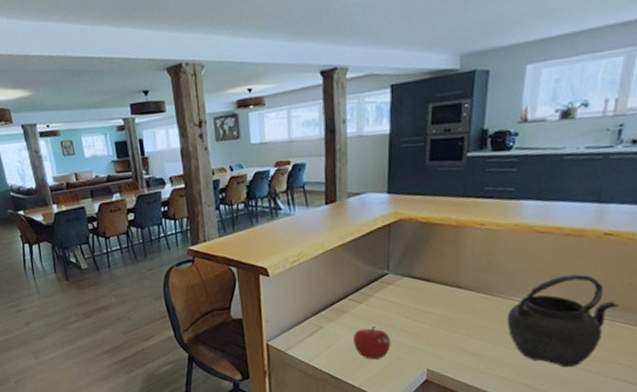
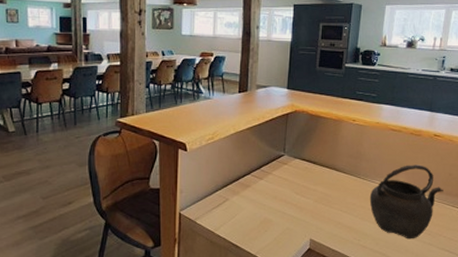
fruit: present [353,325,391,359] -> none [253,199,283,230]

